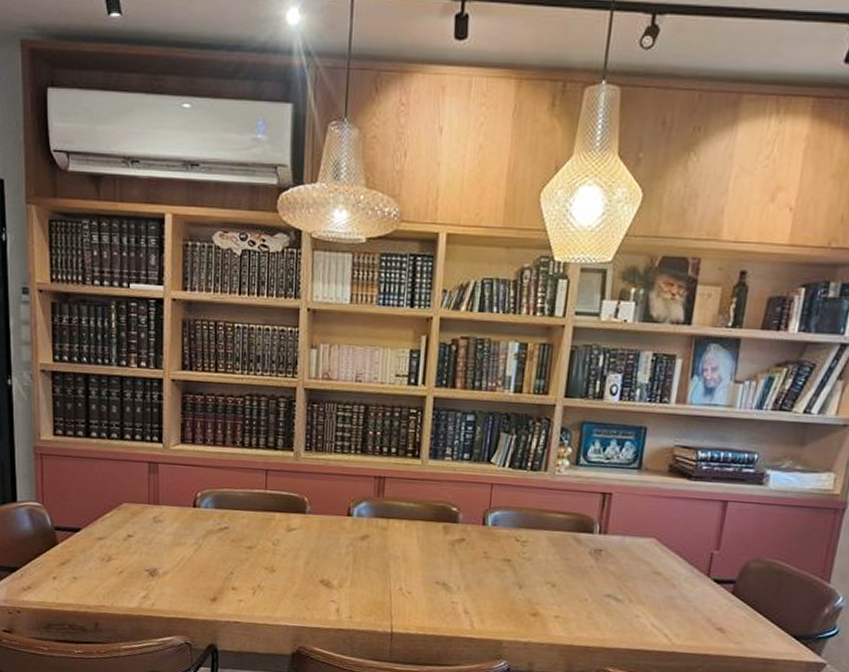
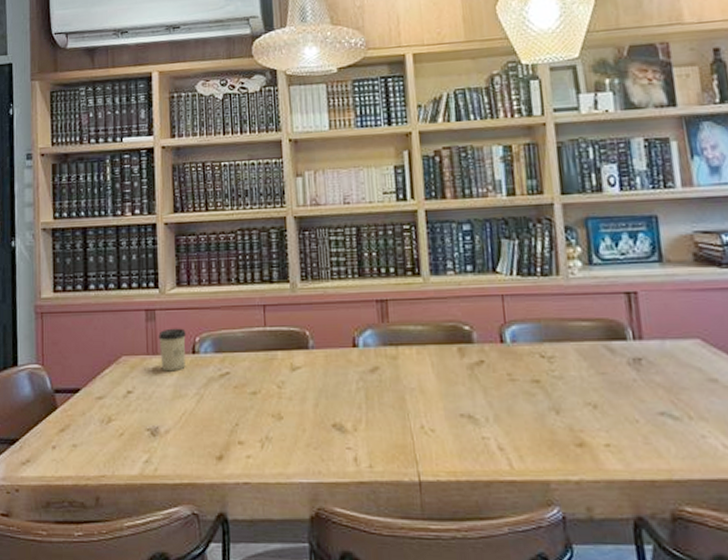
cup: none [160,482,188,522] -> present [158,328,186,372]

